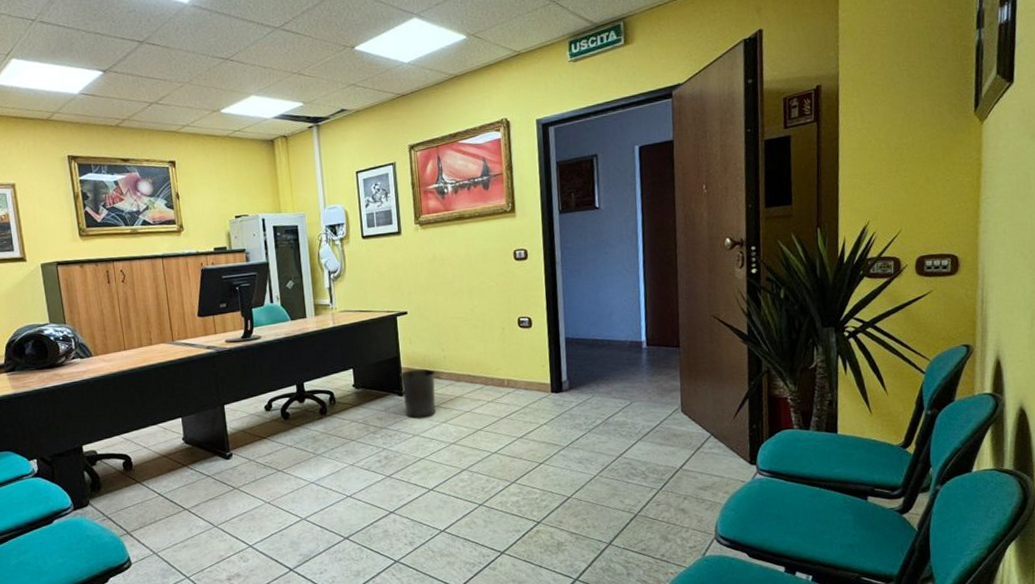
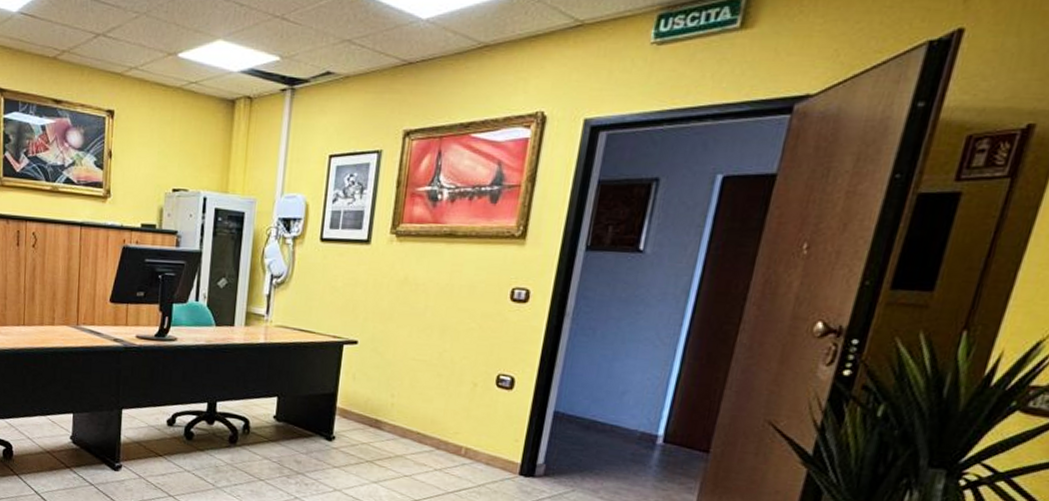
waste bin: present [400,369,437,420] -> none [330,412,377,474]

